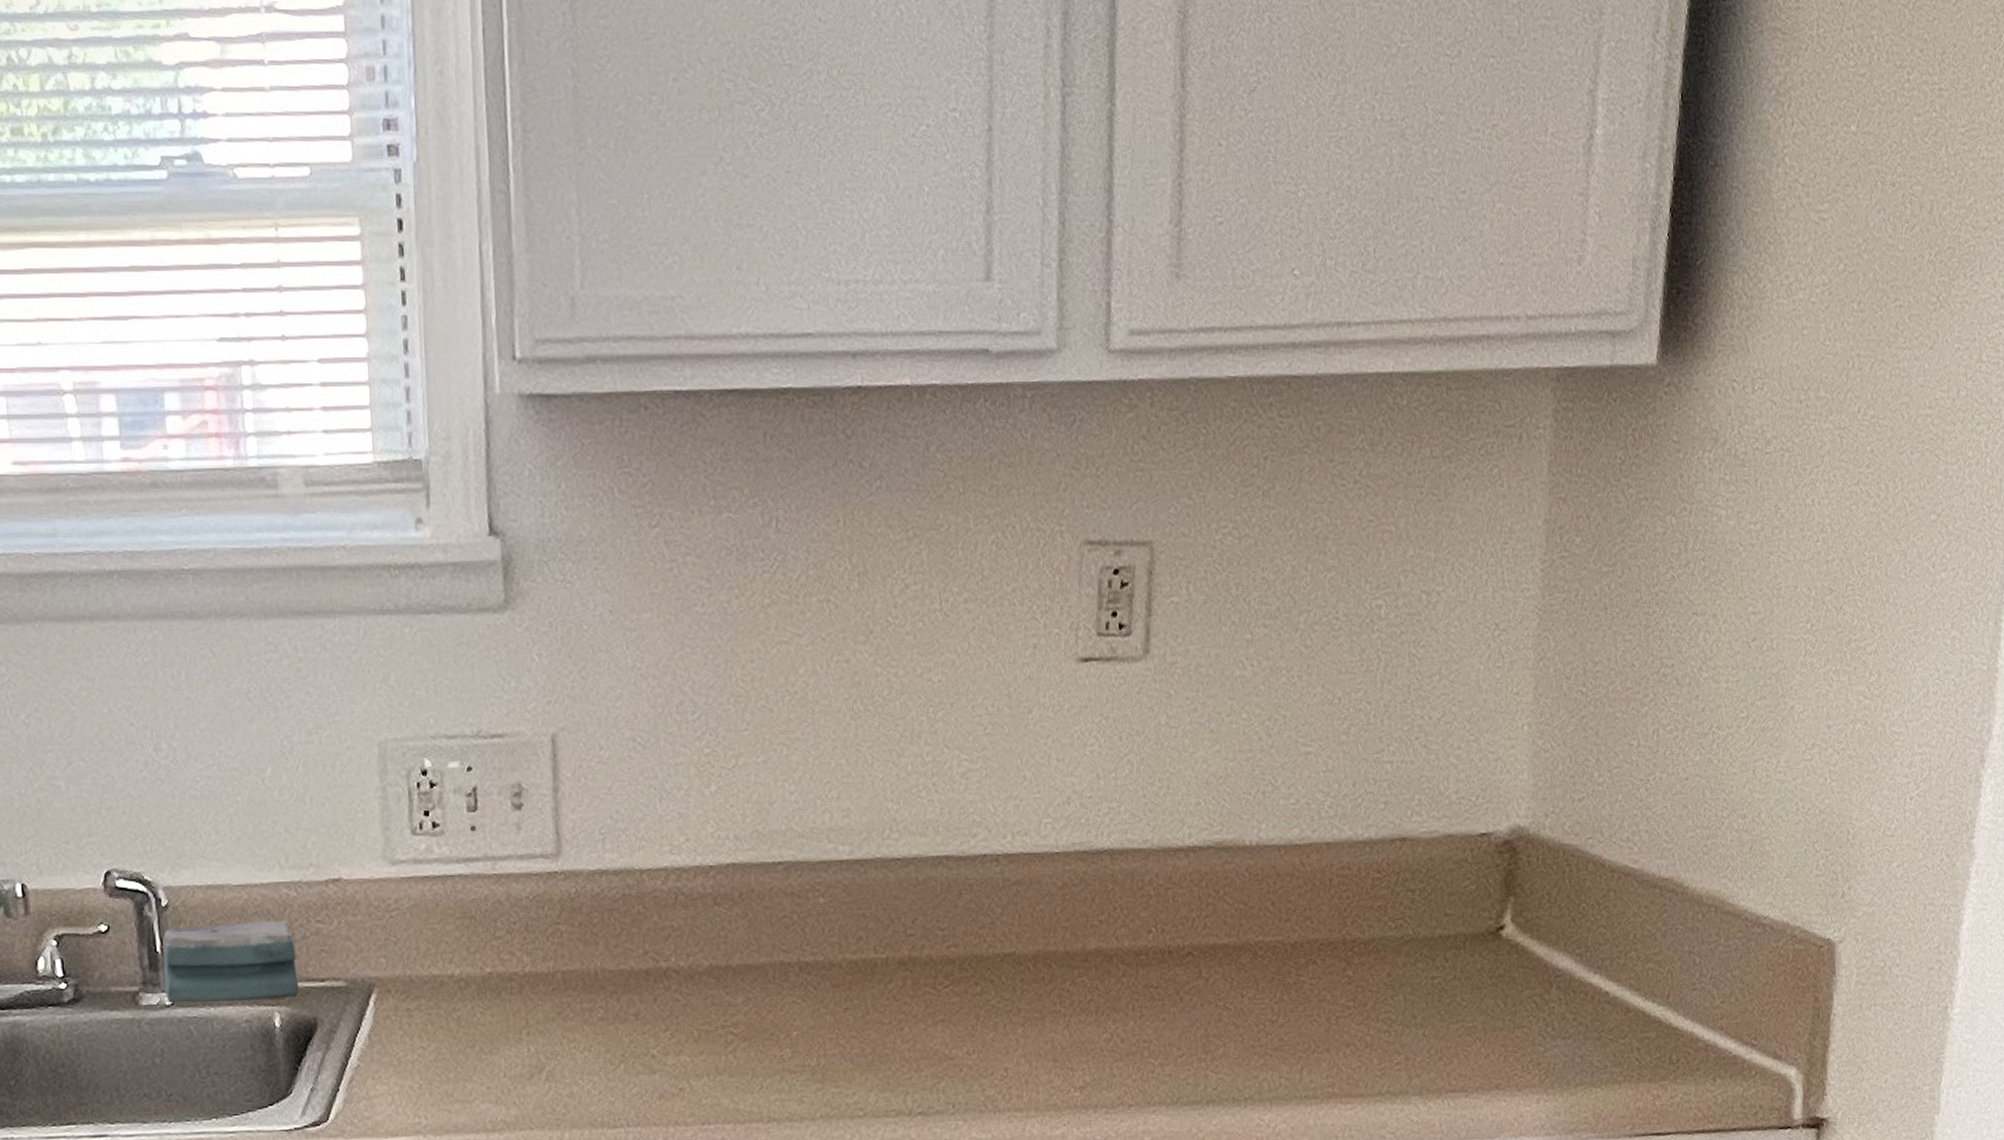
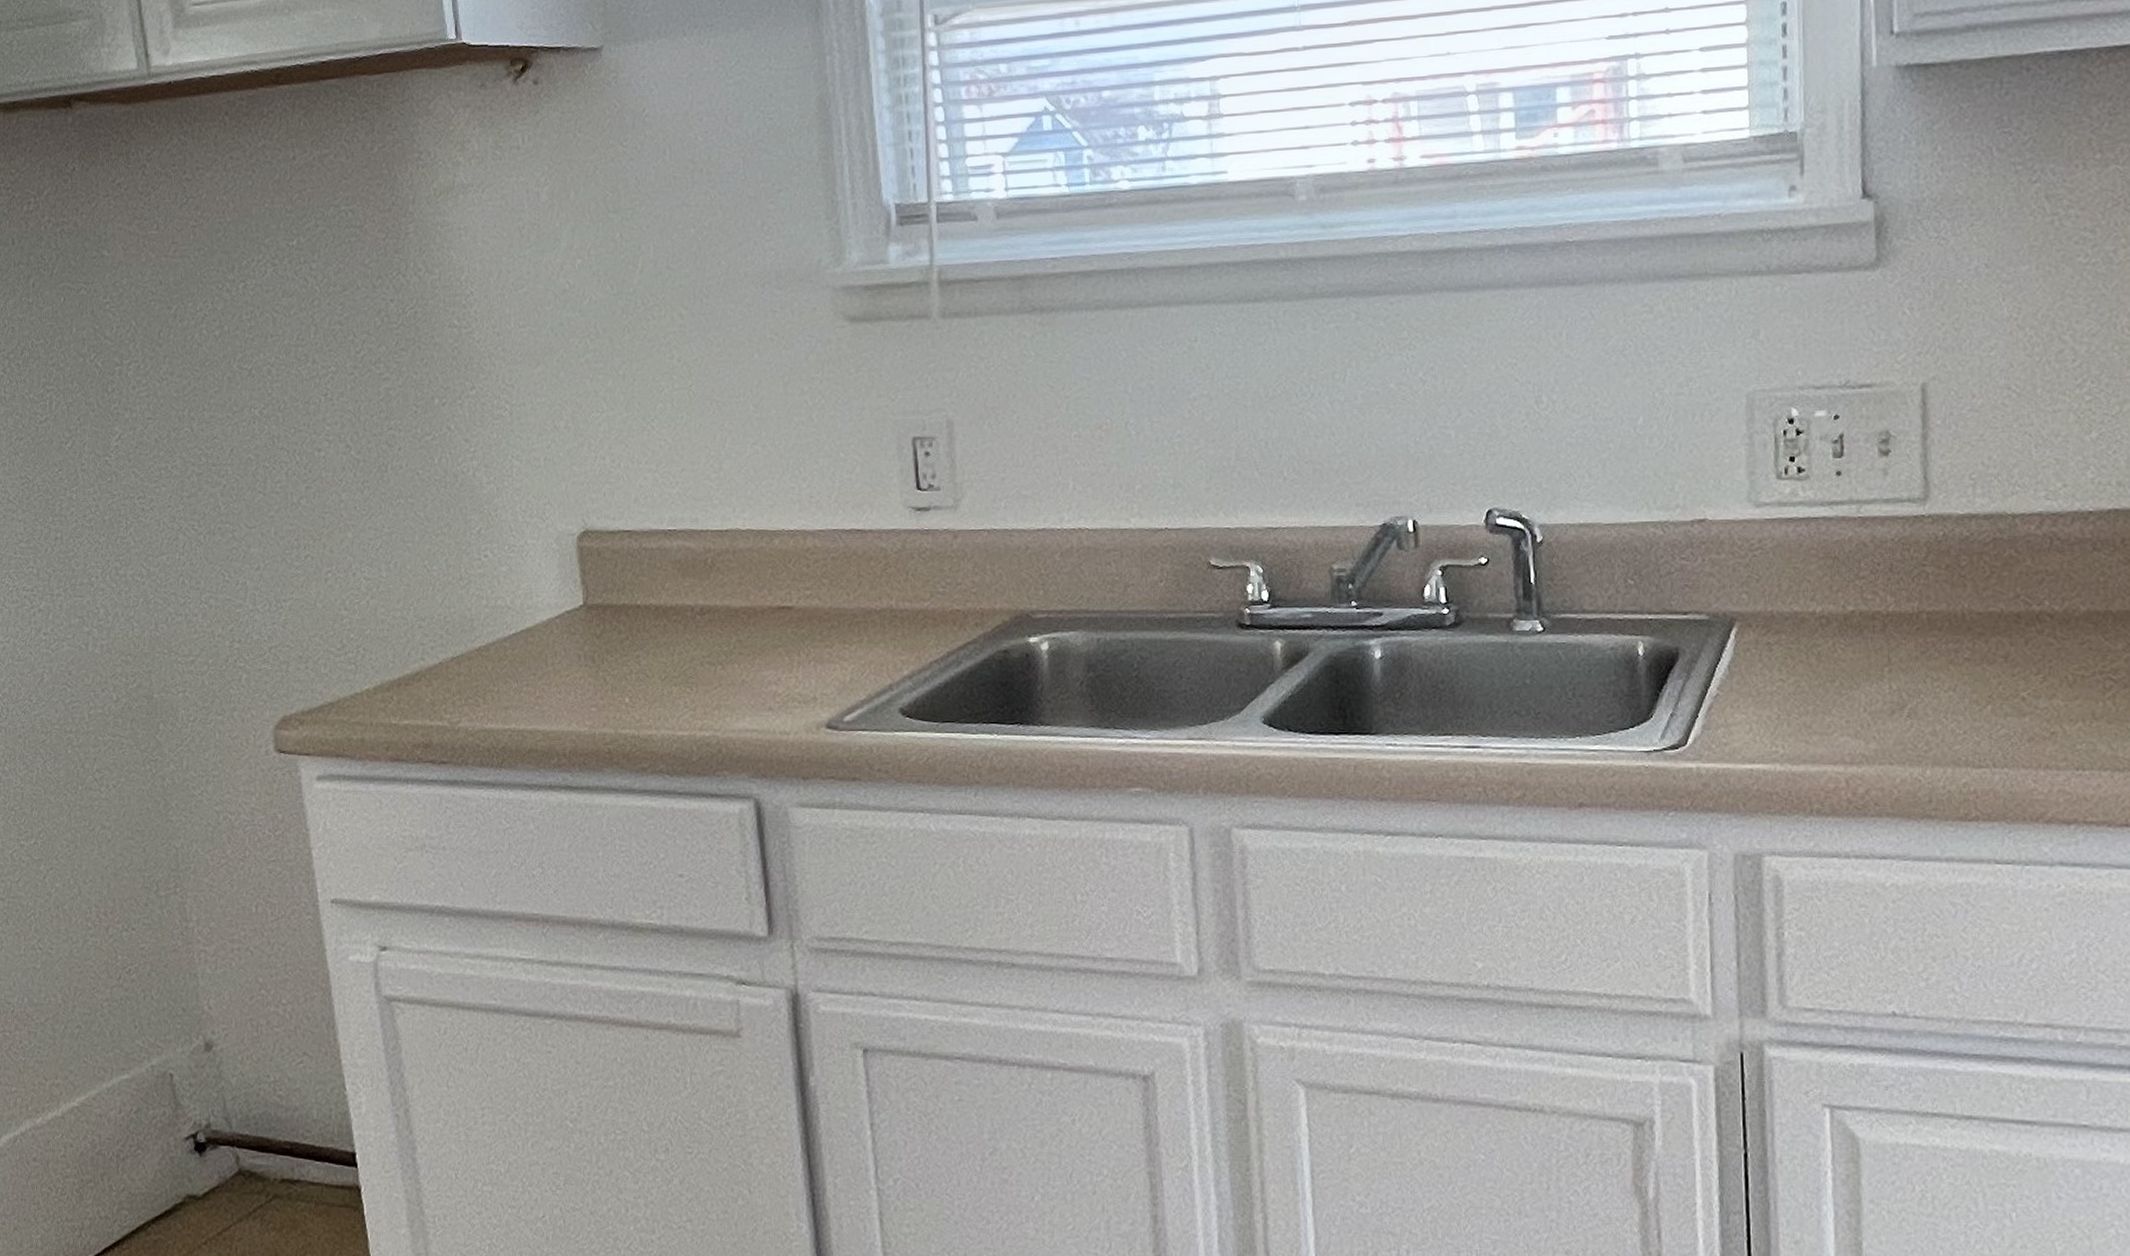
sponge: present [162,920,298,1004] -> none [1534,556,1662,631]

